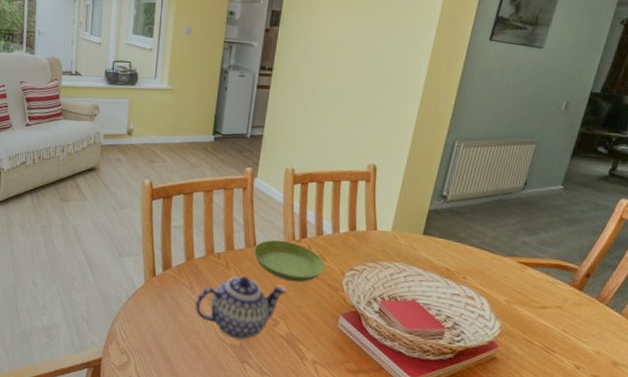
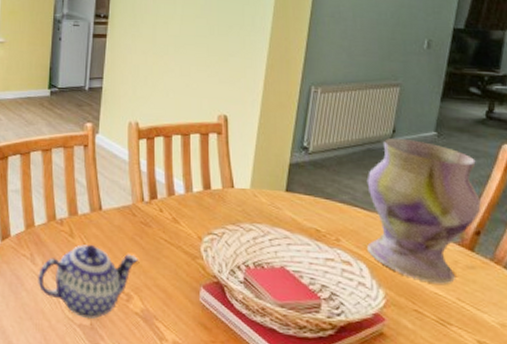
saucer: present [254,240,326,283] -> none [100,202,180,250]
vase: none [490,190,594,318] -> present [366,138,481,284]

